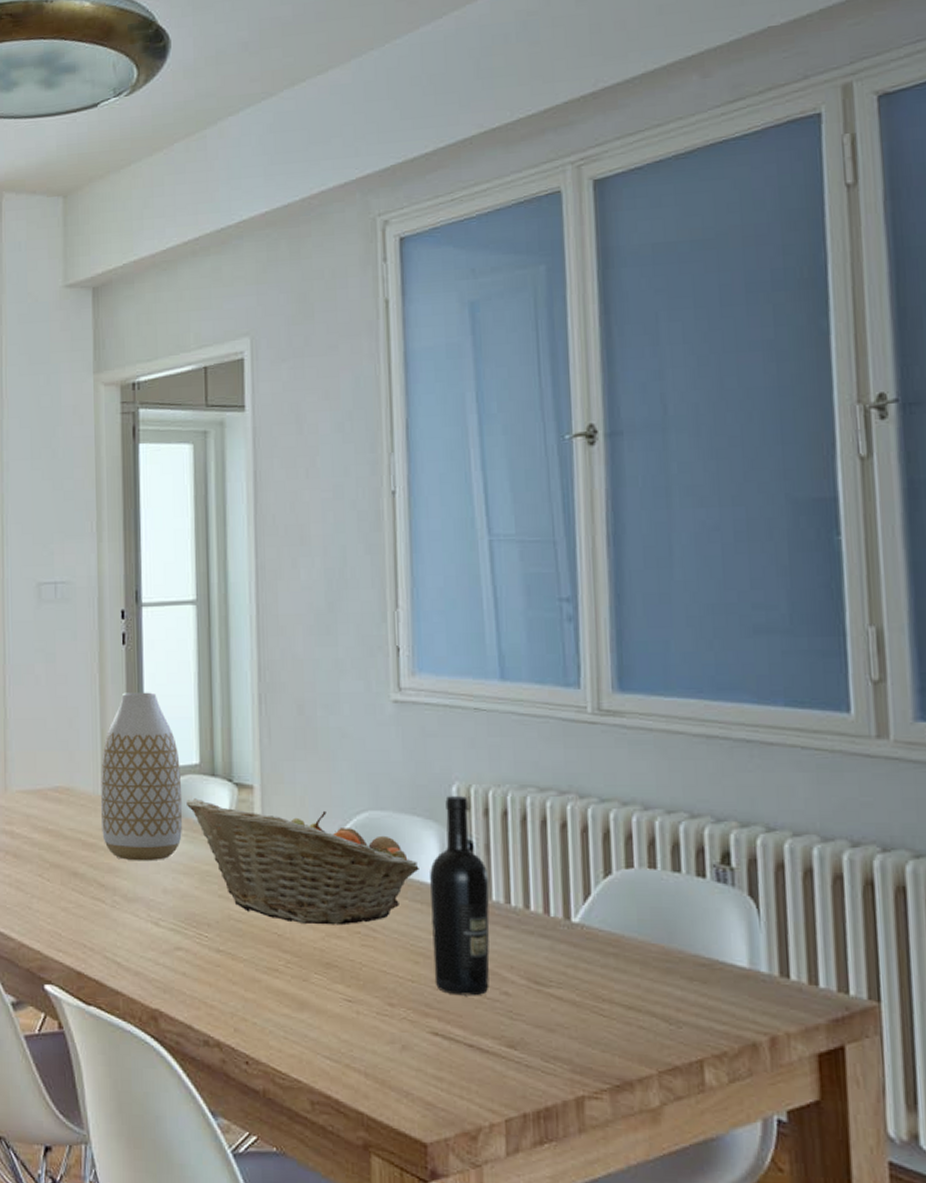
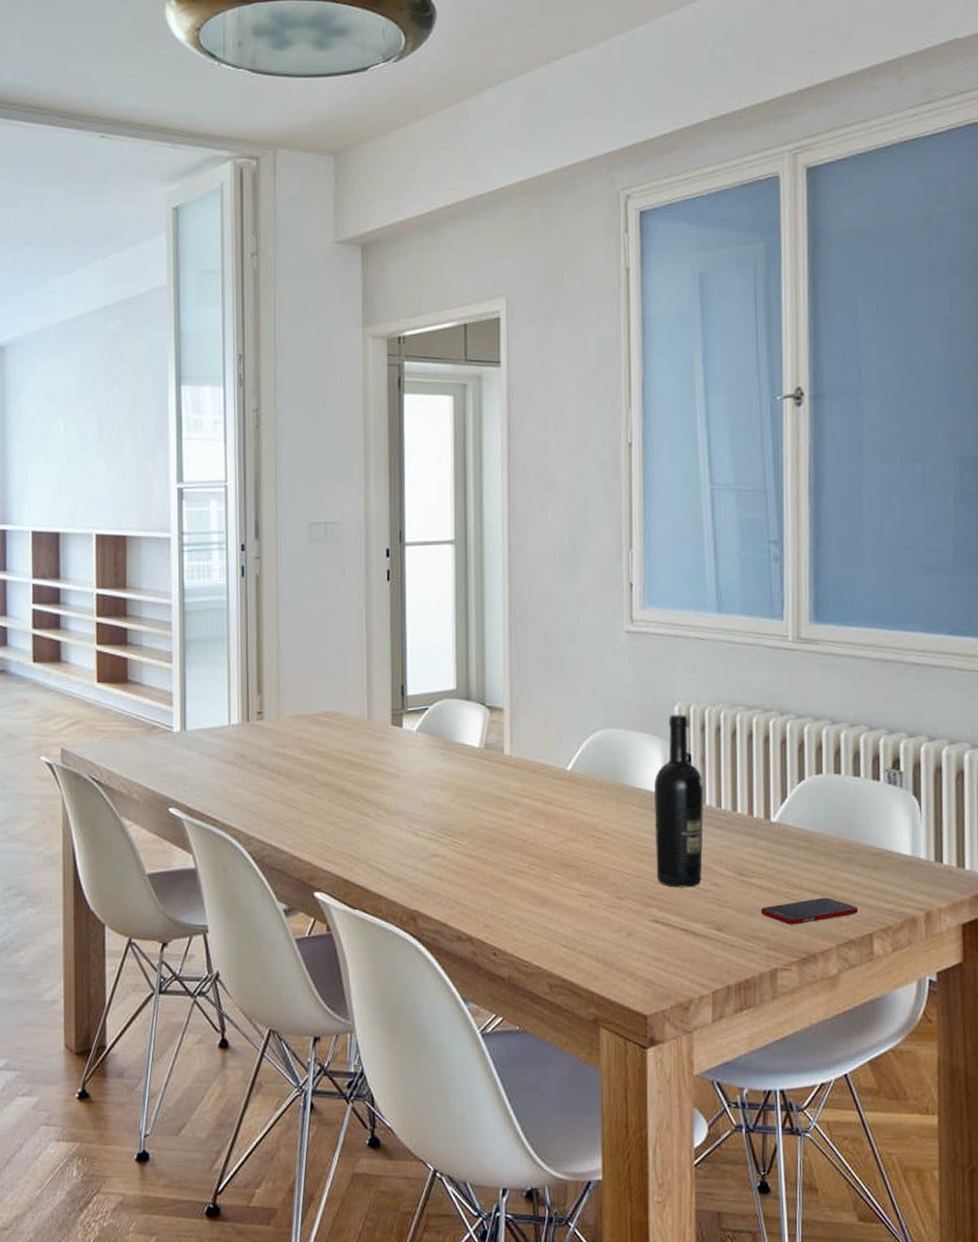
vase: present [100,692,183,861] -> none [366,624,441,778]
fruit basket: present [185,798,419,926] -> none [443,720,645,831]
cell phone: none [561,1014,685,1045] -> present [760,897,859,925]

